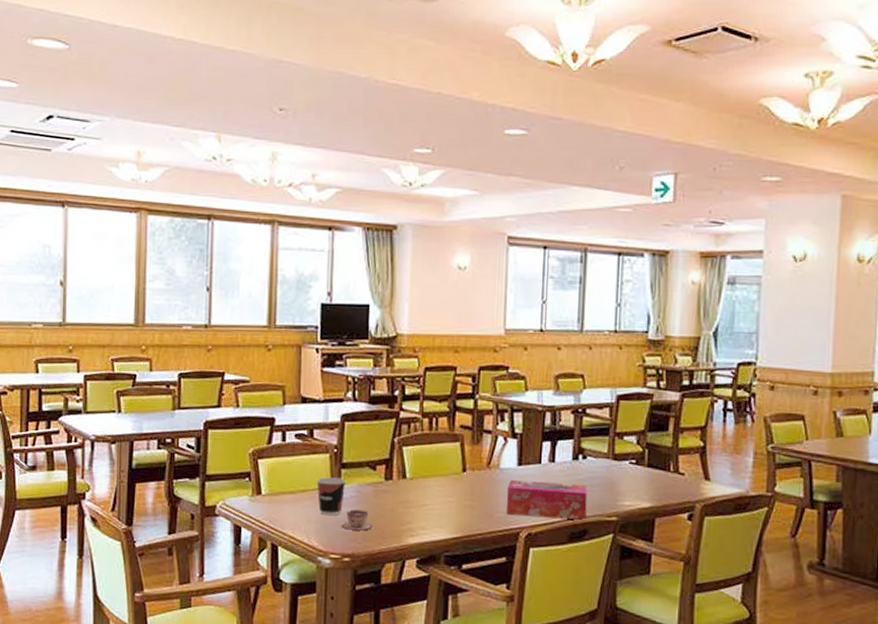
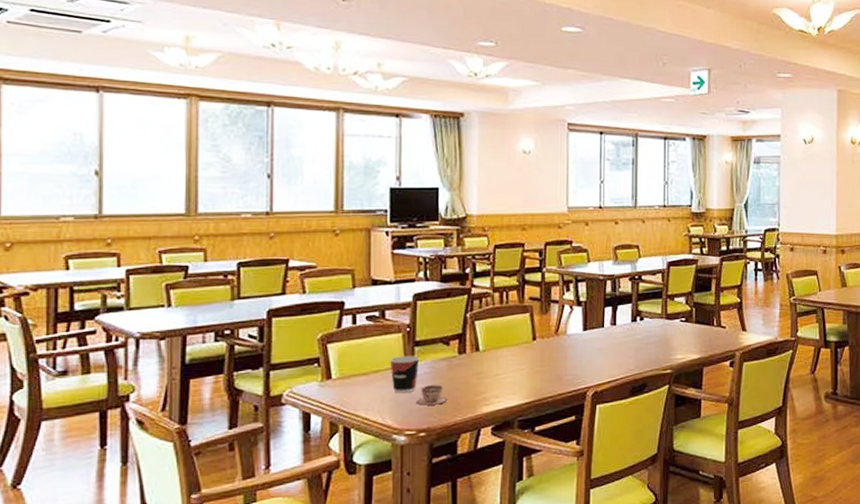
tissue box: present [506,480,588,520] -> none [574,343,645,376]

